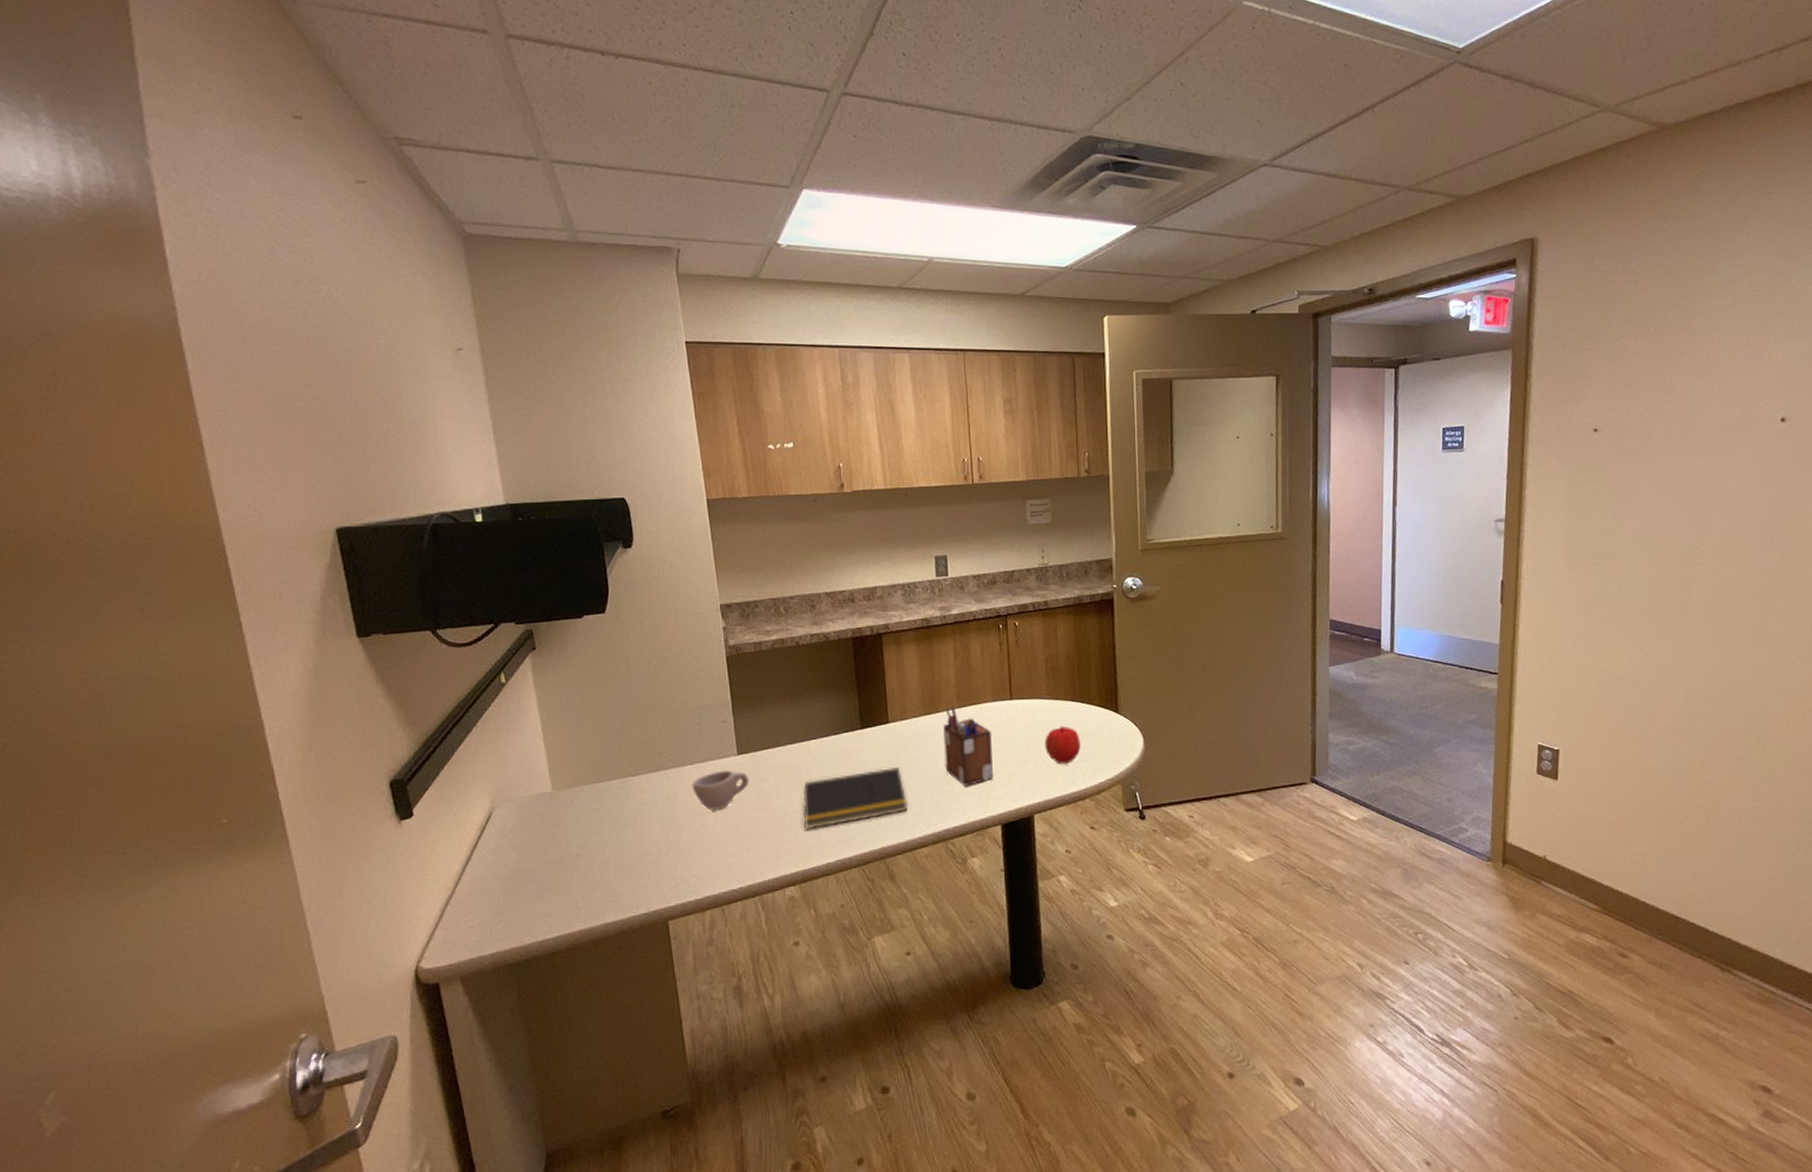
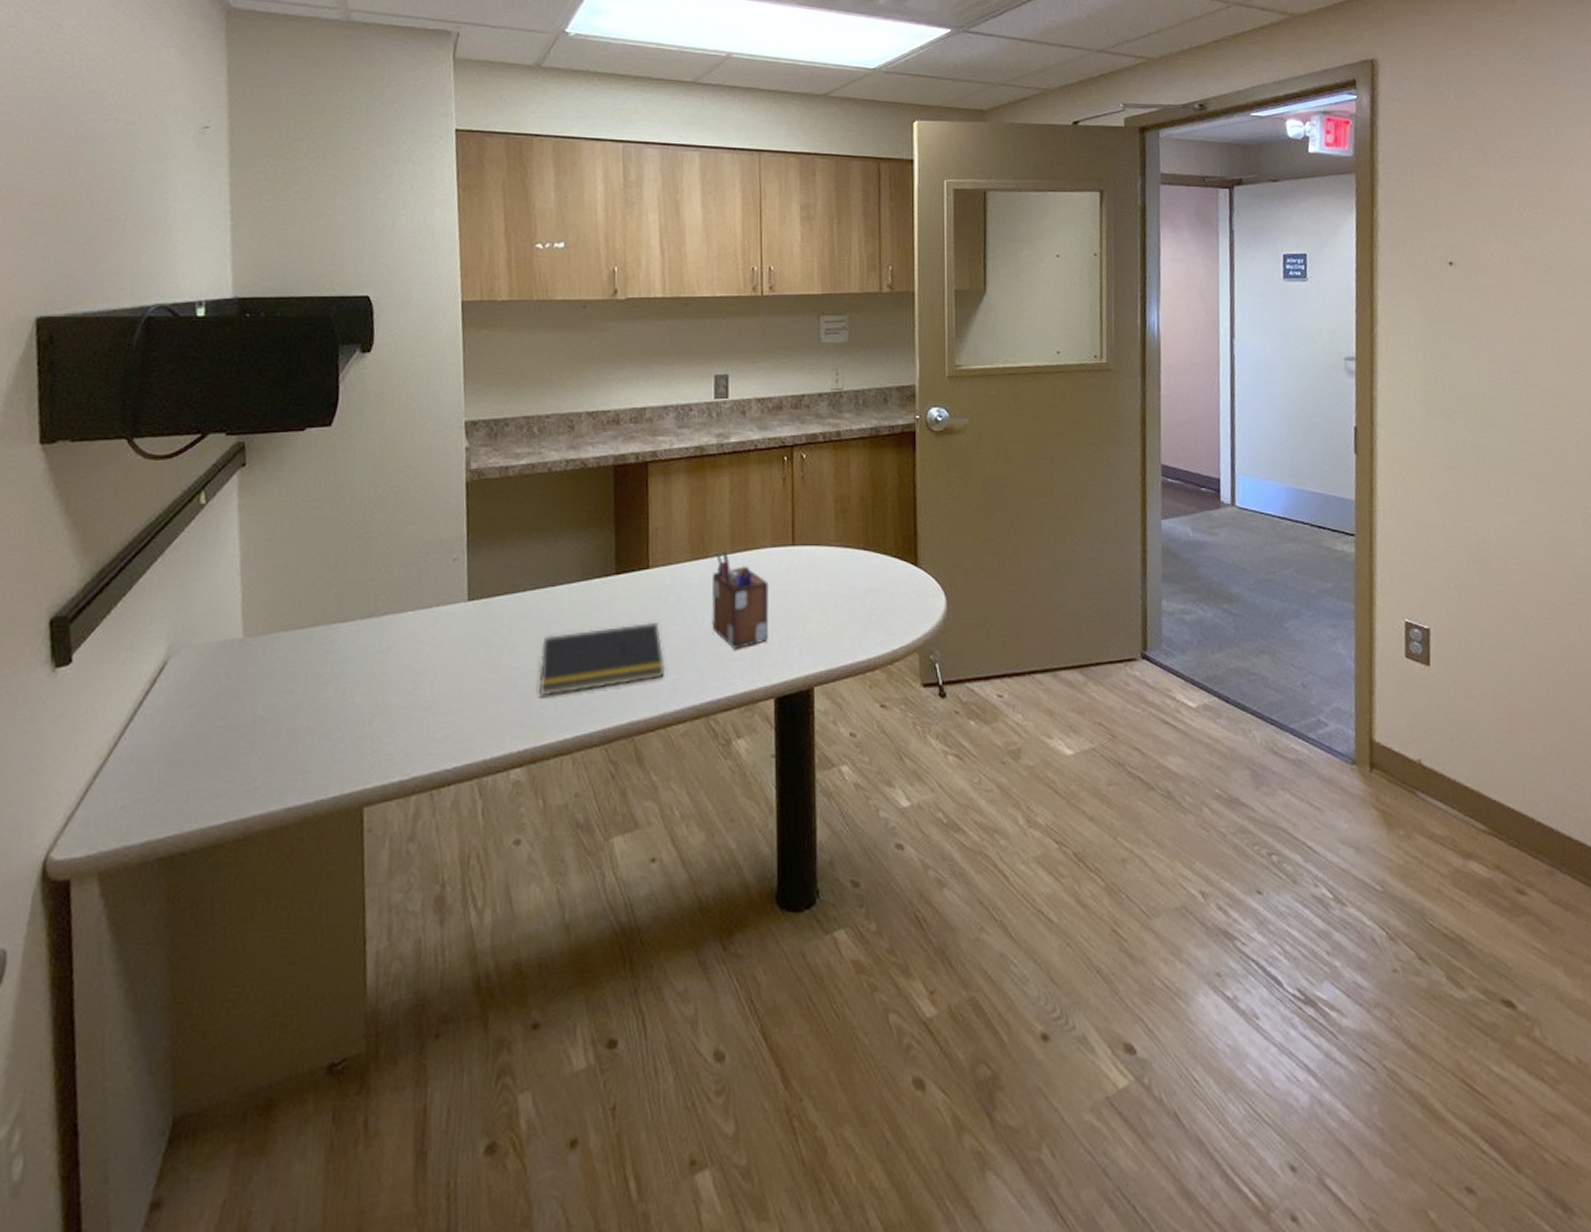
cup: present [692,771,750,810] -> none [410,620,480,668]
fruit: present [1045,726,1081,765] -> none [831,579,872,627]

